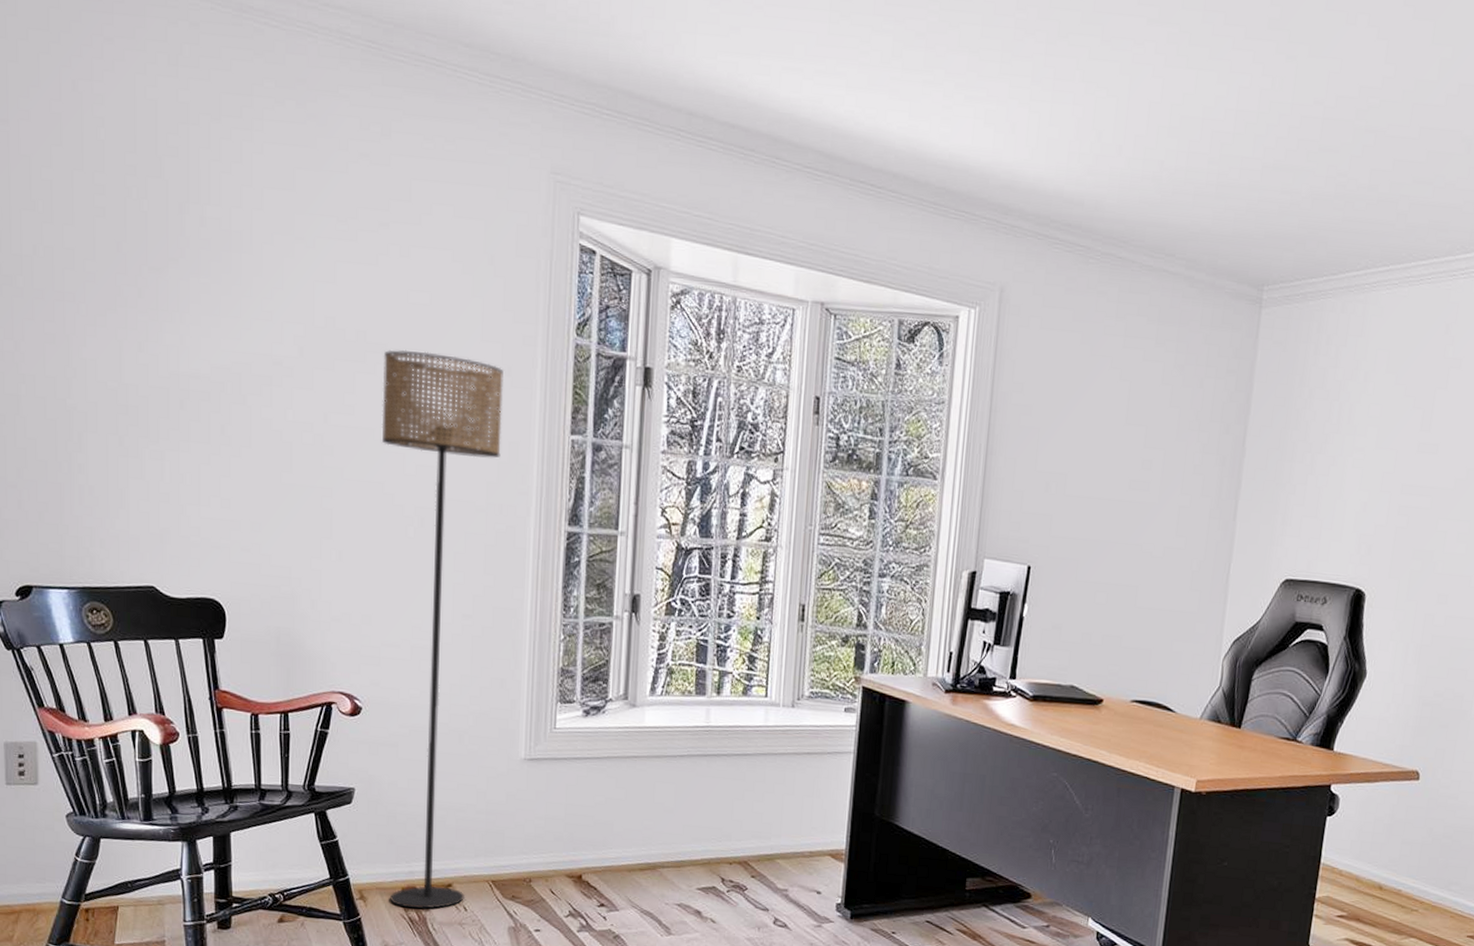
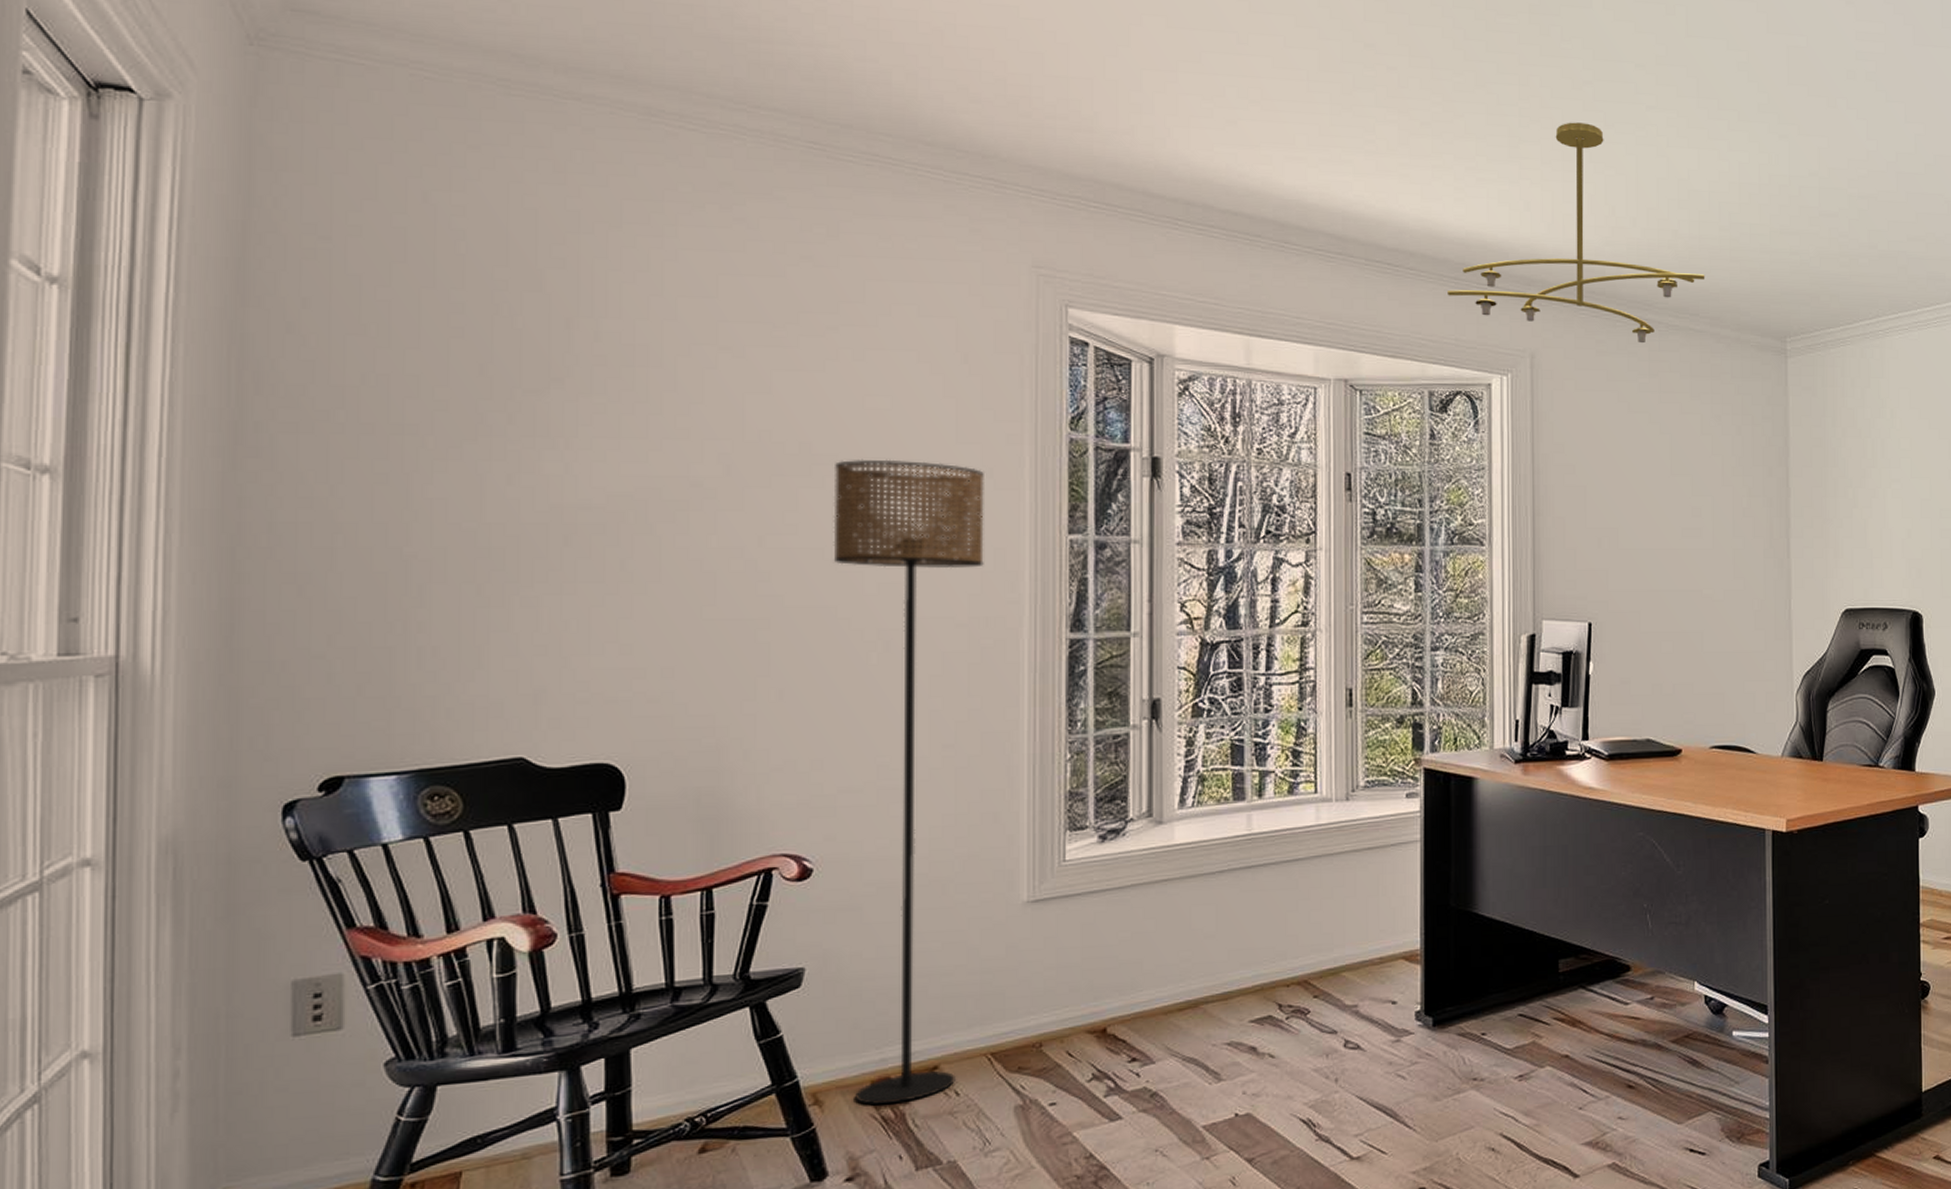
ceiling light fixture: none [925,36,1187,283] -> present [1448,122,1705,344]

